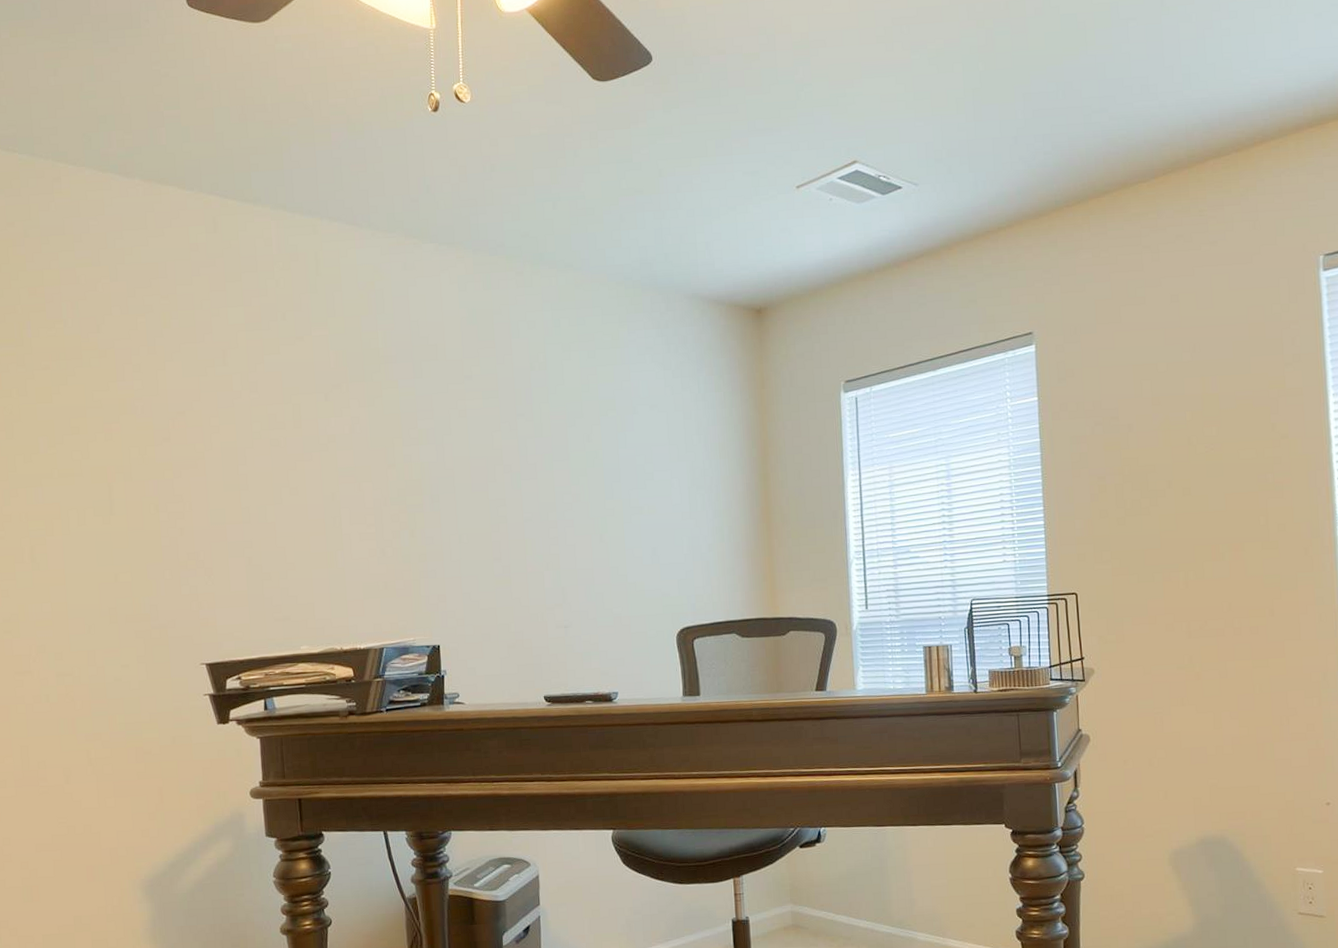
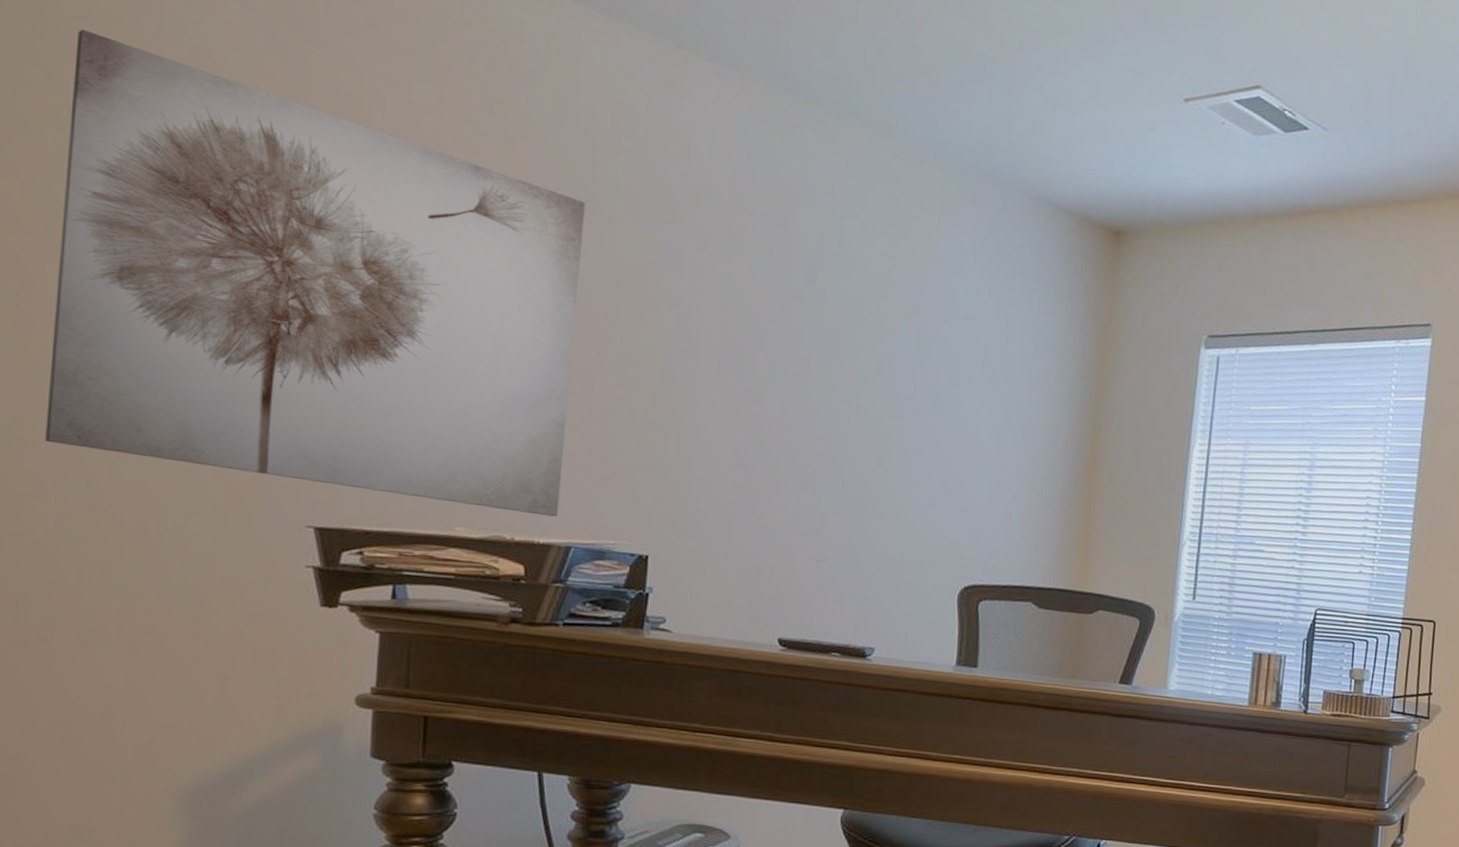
wall art: none [10,321,371,631] -> present [45,29,585,517]

